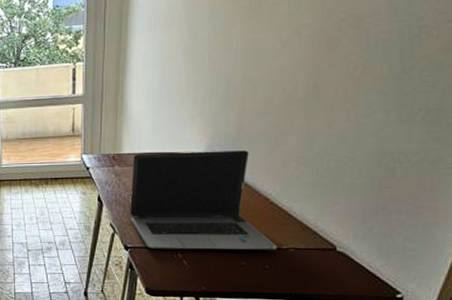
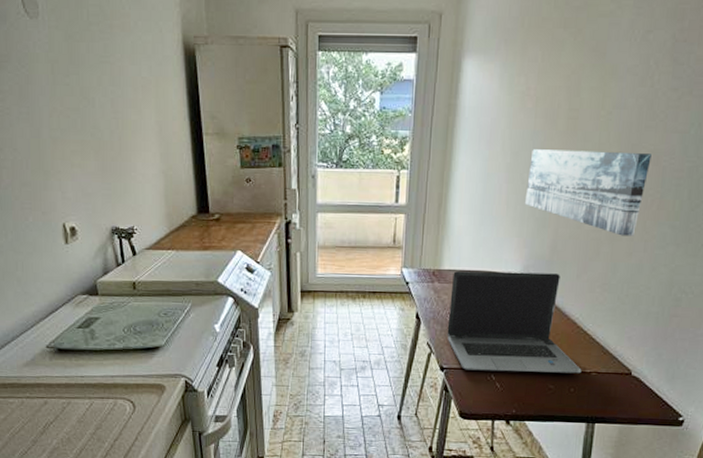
wall art: none [206,18,352,107] -> present [524,149,652,236]

